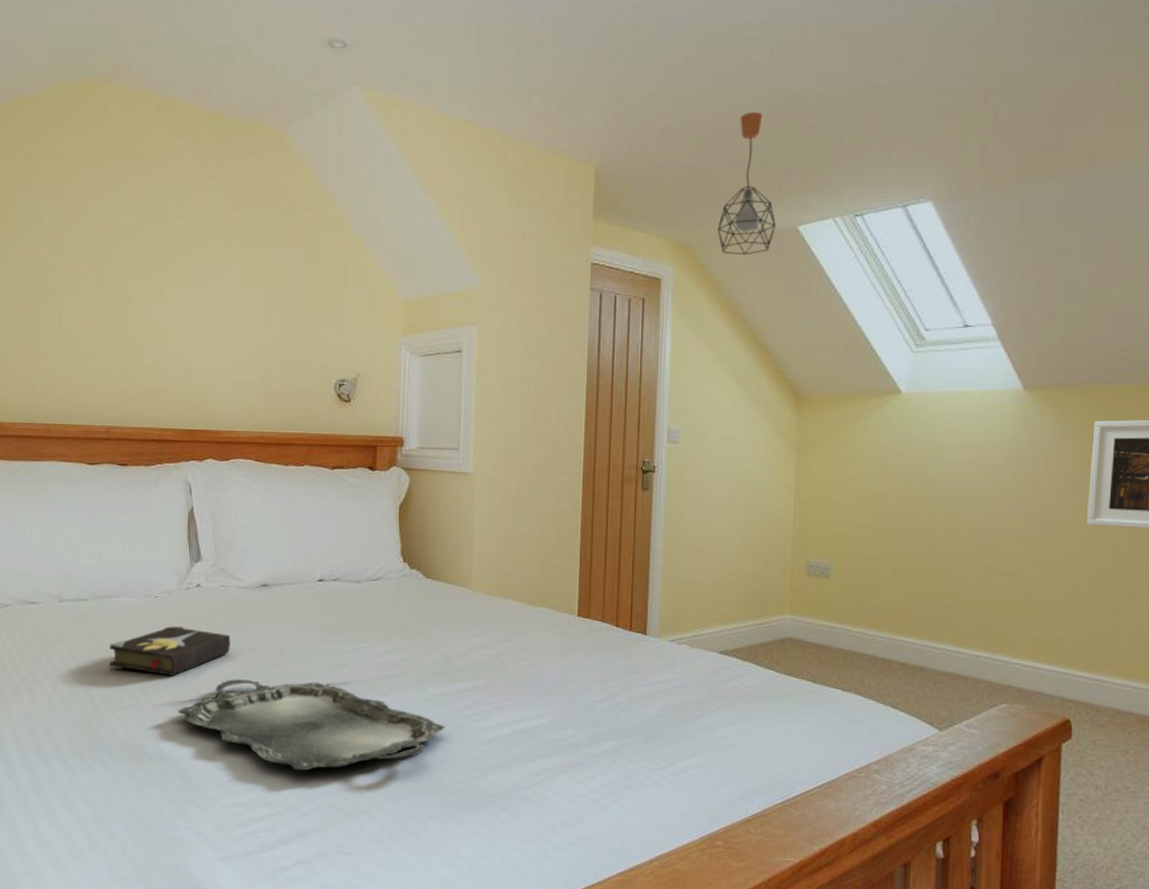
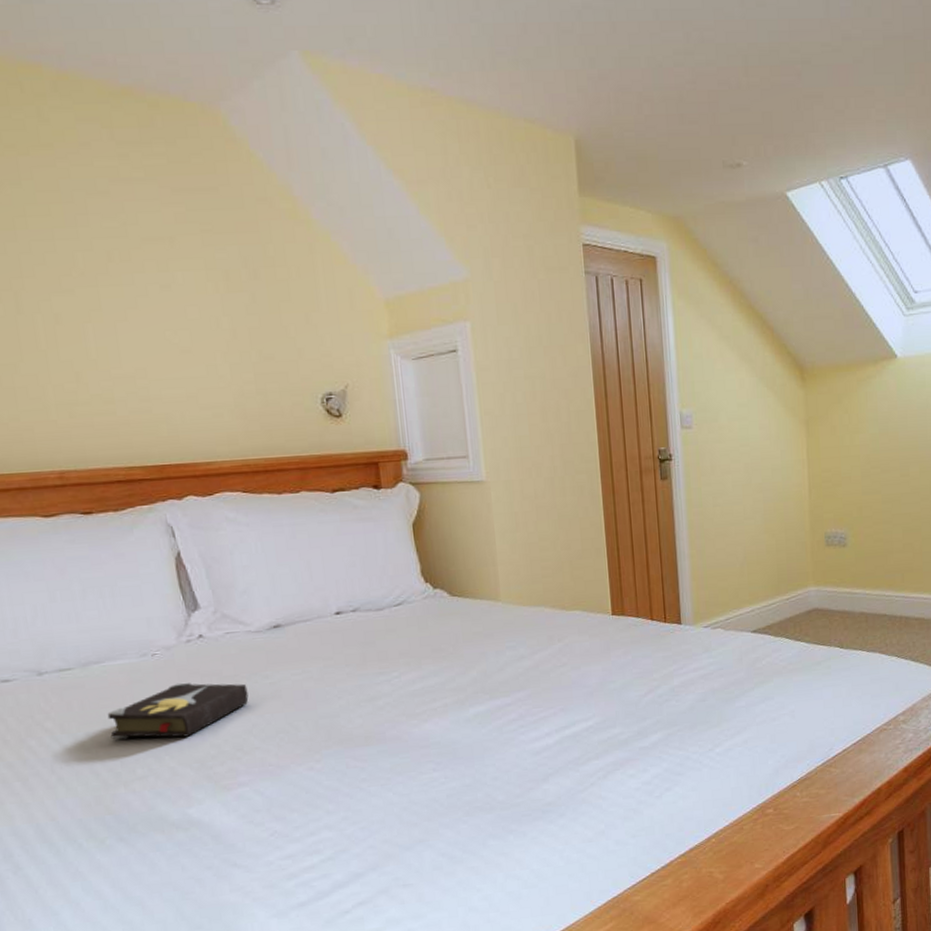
serving tray: present [178,679,445,771] -> none [200,719,493,813]
pendant light: present [717,112,776,256] -> none [707,70,765,227]

